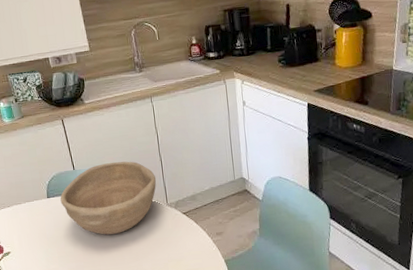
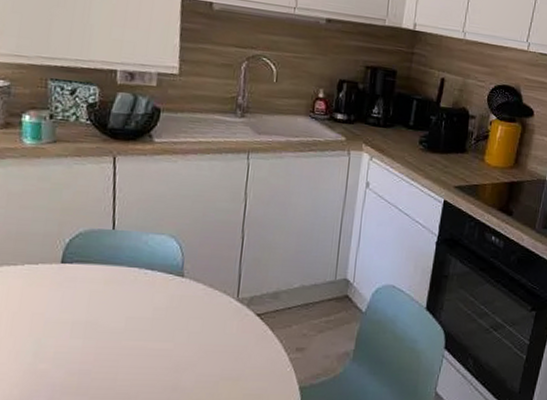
bowl: present [60,161,157,235] -> none [80,228,231,330]

